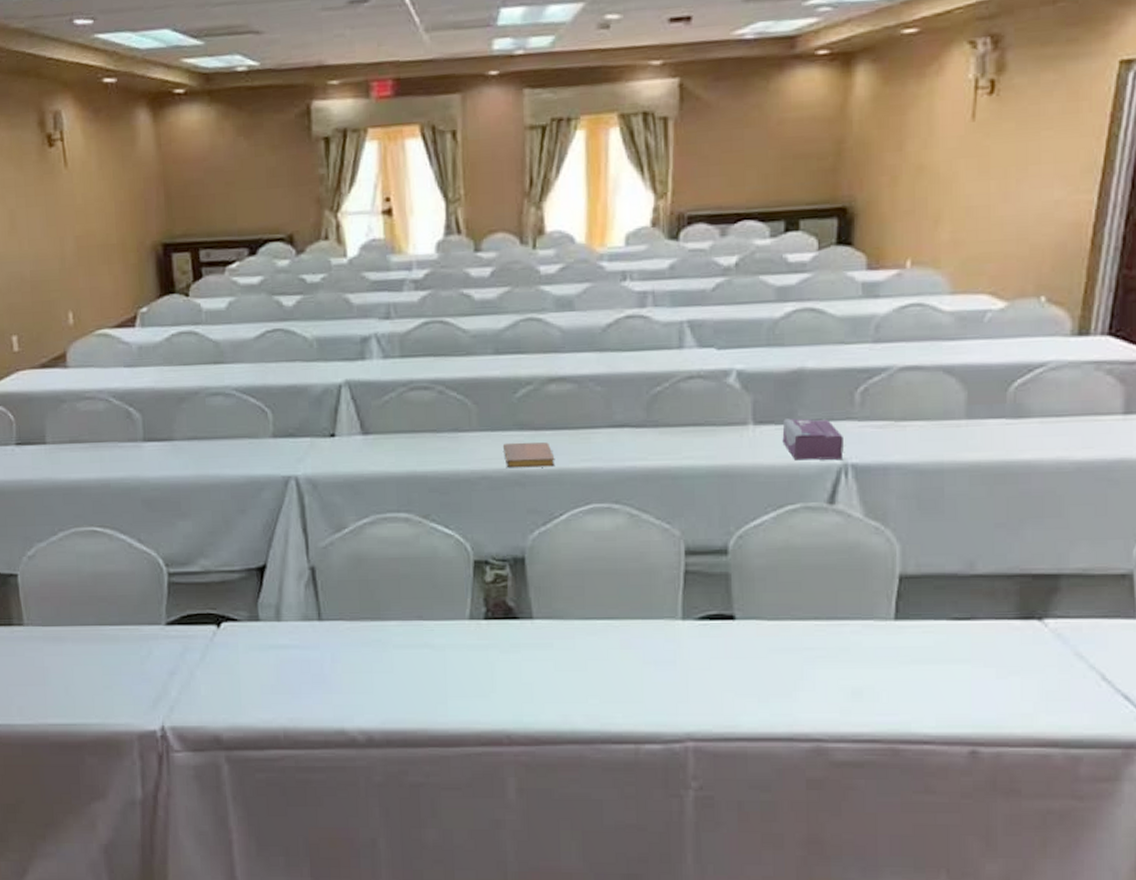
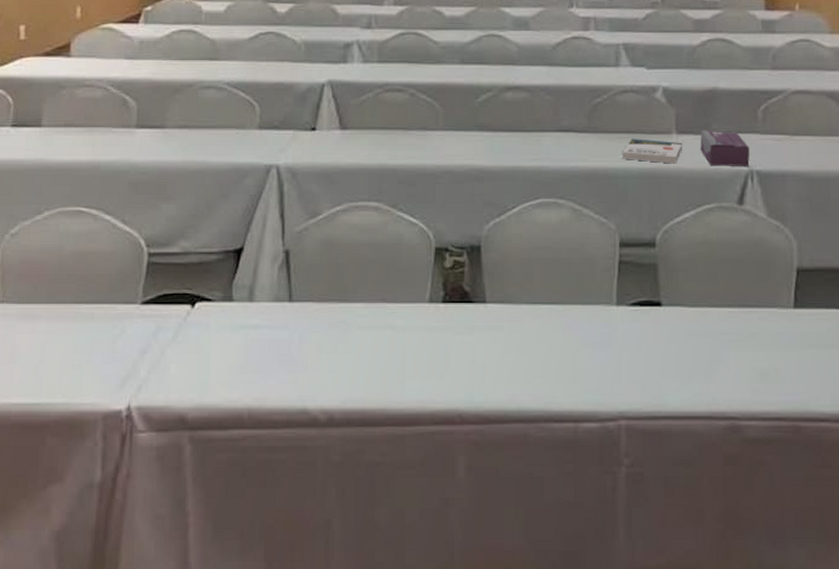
notebook: present [502,442,555,468] -> none [464,141,510,165]
book: none [688,432,762,460] -> present [622,139,683,164]

